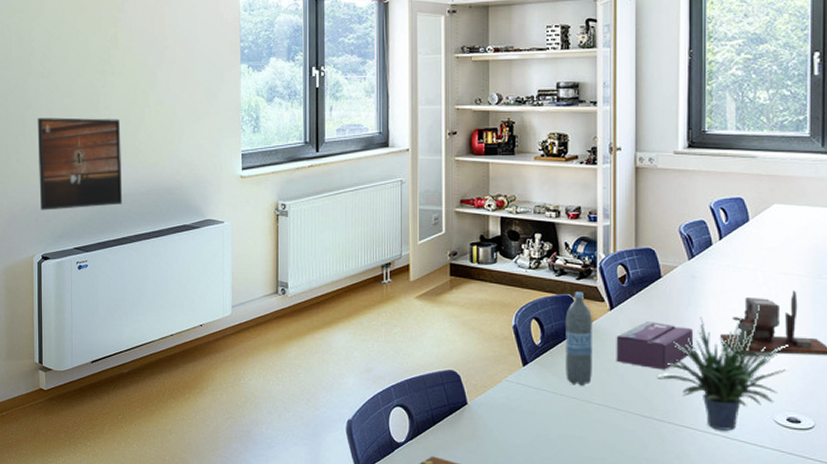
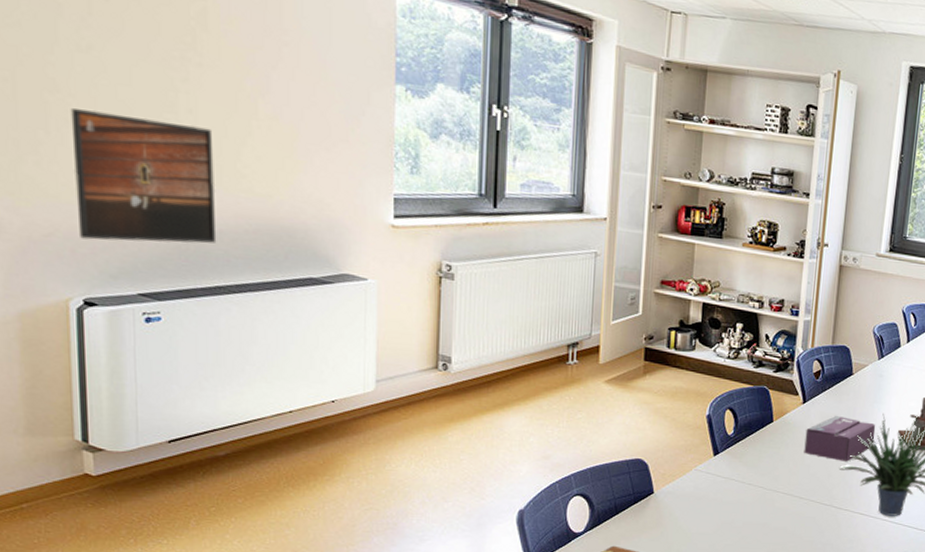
water bottle: present [565,292,593,386] -> none [755,384,786,476]

